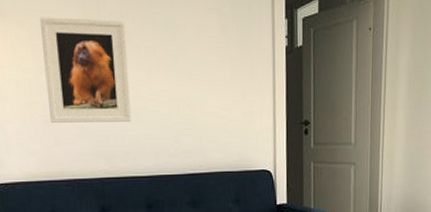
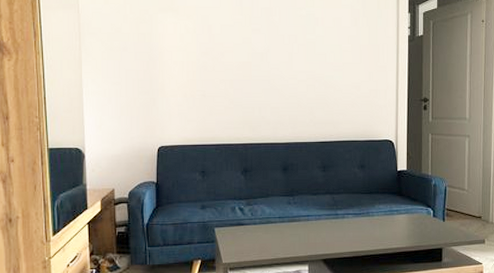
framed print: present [39,17,131,123] -> none [204,12,274,97]

